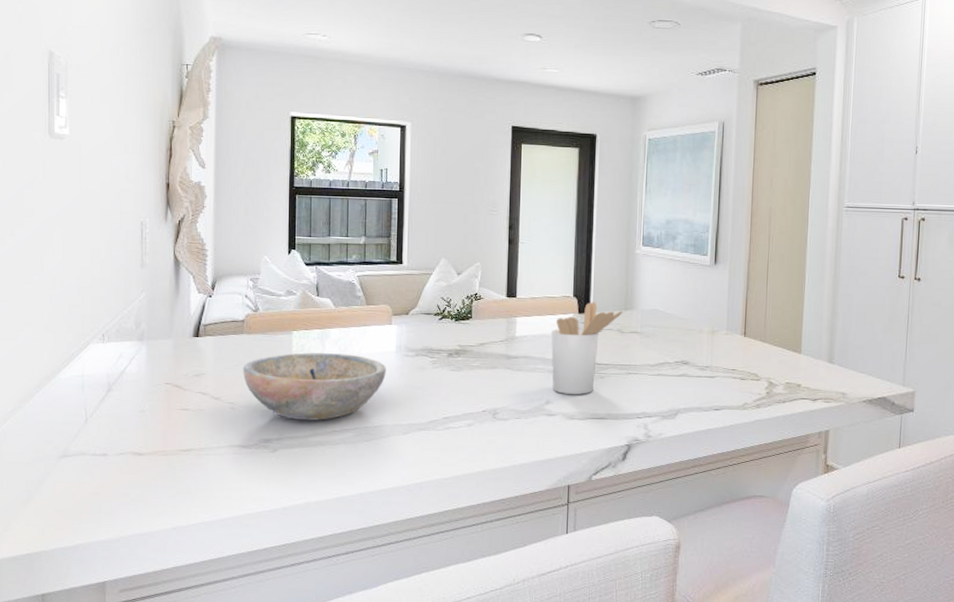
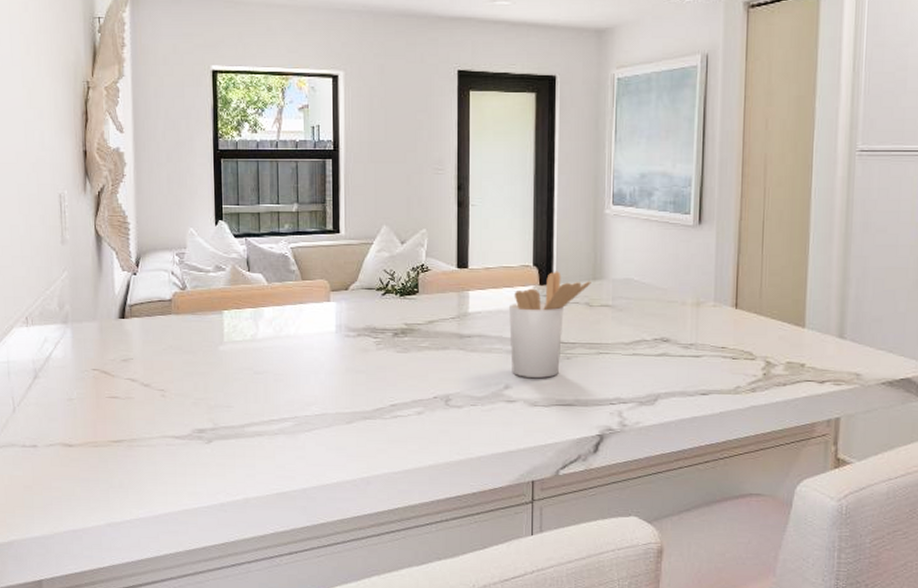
bowl: present [243,352,386,421] -> none [172,334,326,409]

